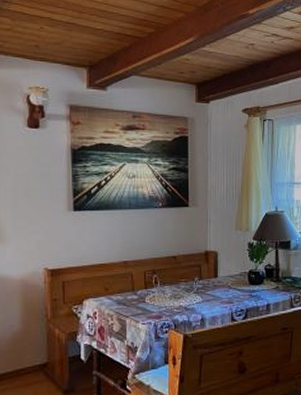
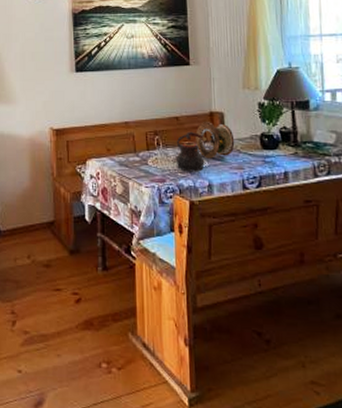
teapot: none [172,269,201,308] -> present [175,131,206,172]
wooden bowl: none [191,259,226,295] -> present [196,121,235,159]

